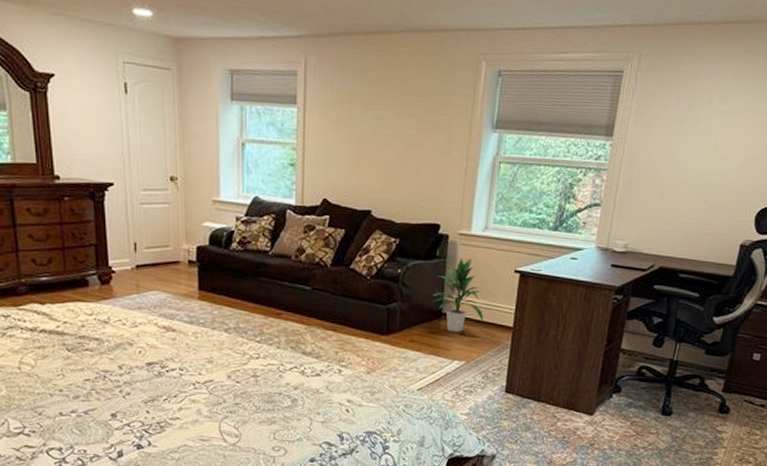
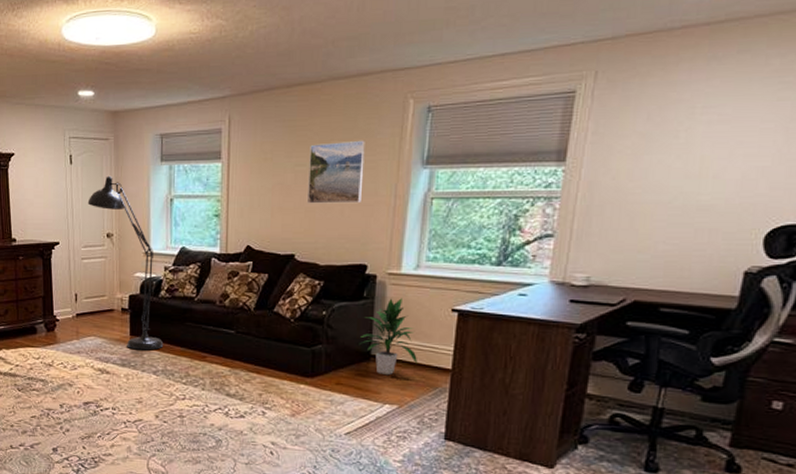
floor lamp: none [147,111,236,307] -> present [87,175,164,350]
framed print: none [385,97,441,162] -> present [308,140,365,204]

